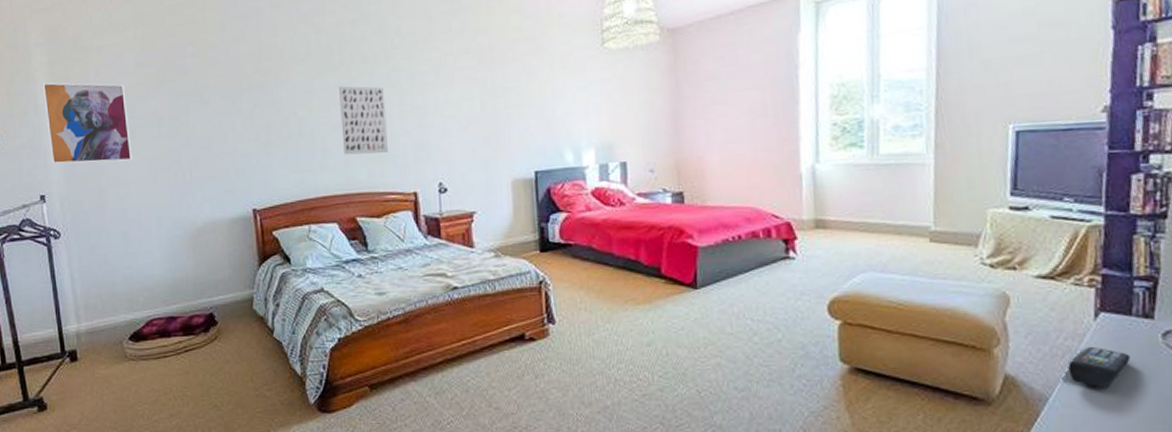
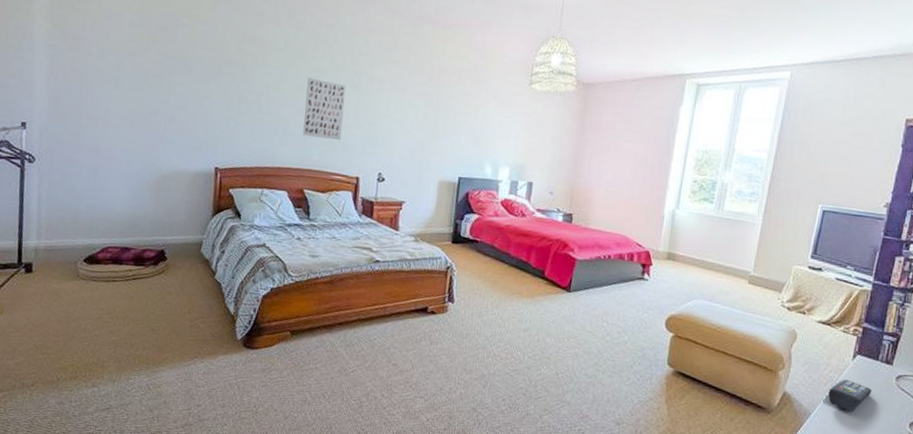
wall art: present [42,82,132,165] -> none [37,23,117,106]

